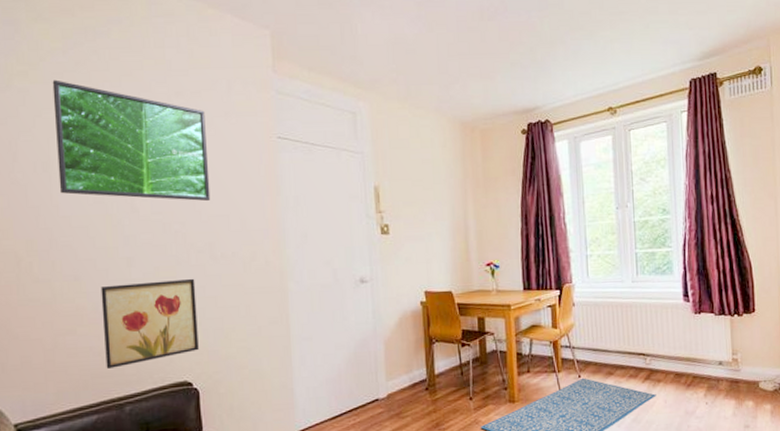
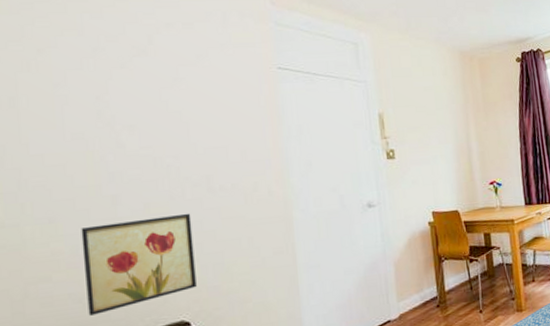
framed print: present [52,79,211,202] -> none [20,10,207,134]

